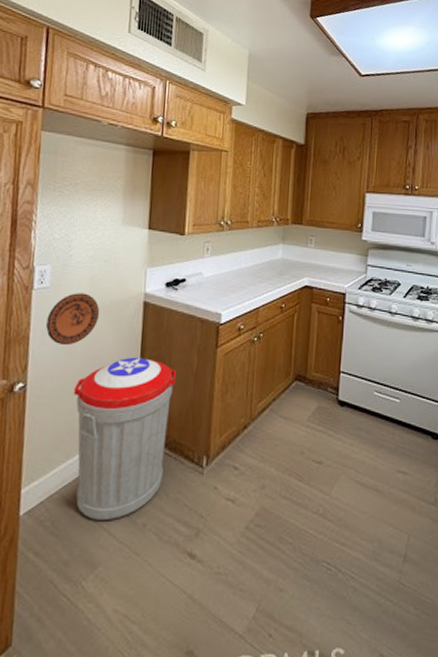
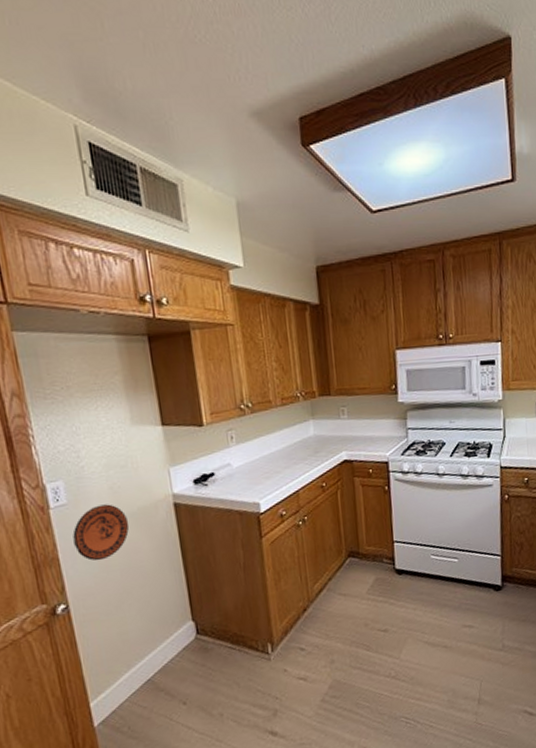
trash can: present [73,357,176,520] -> none [119,559,231,719]

